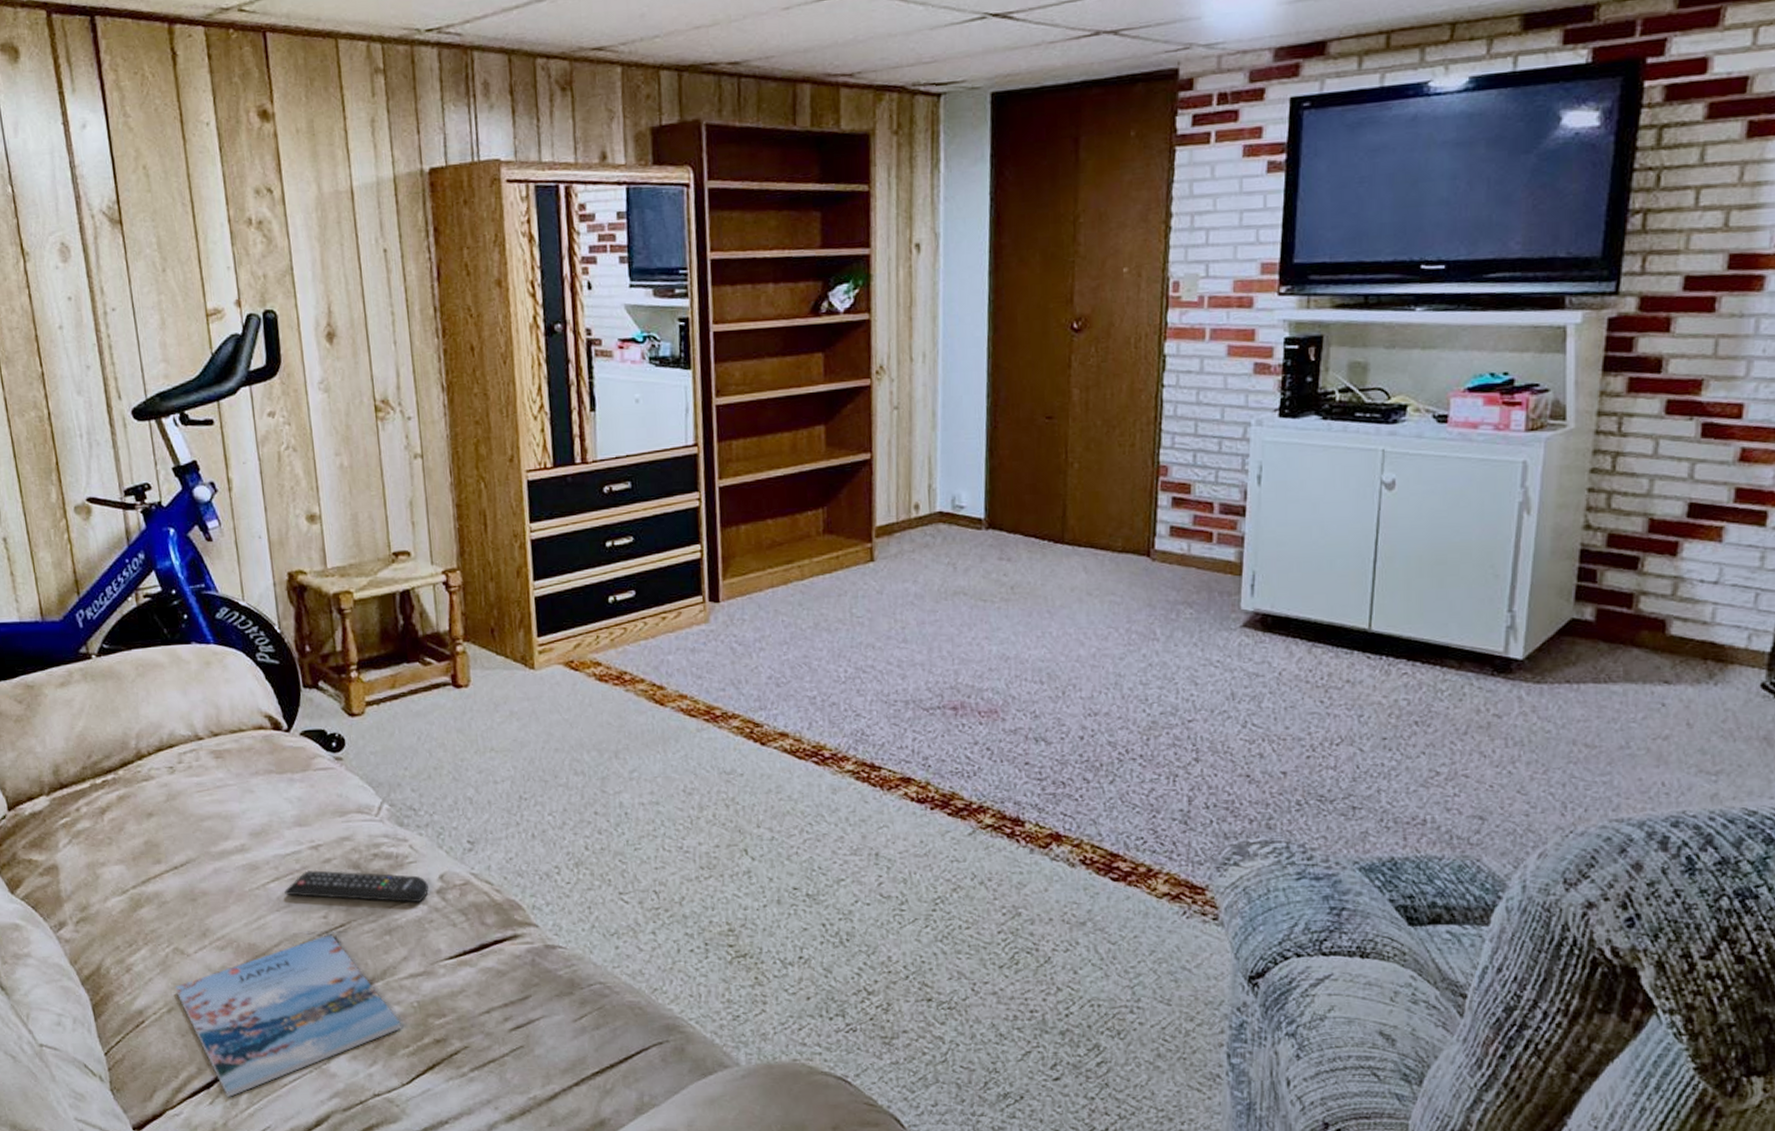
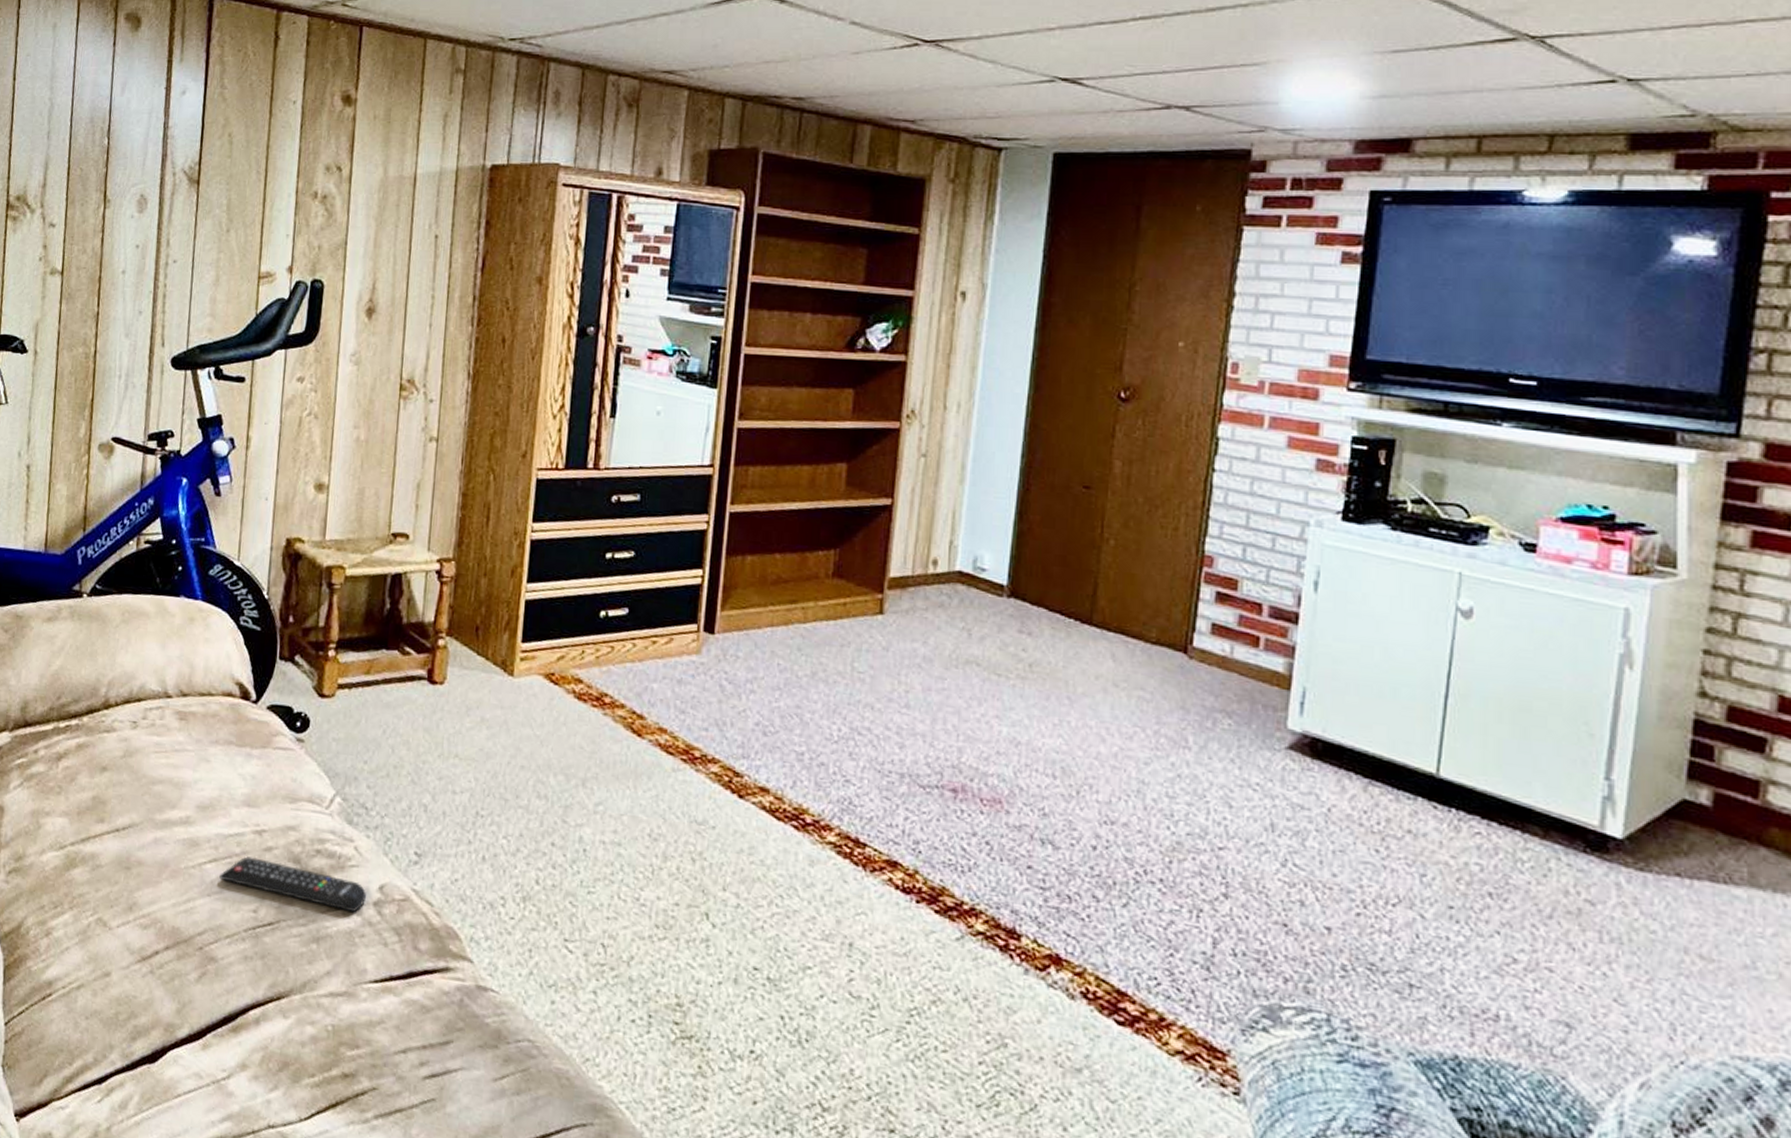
magazine: present [175,934,401,1097] -> none [89,931,311,1098]

